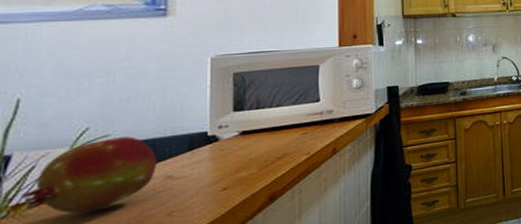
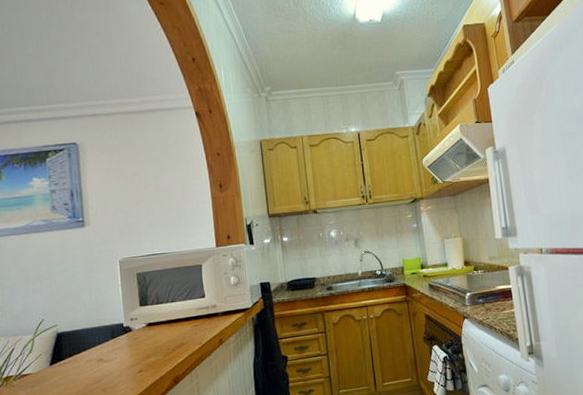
fruit: present [21,136,156,214] -> none [8,326,91,386]

